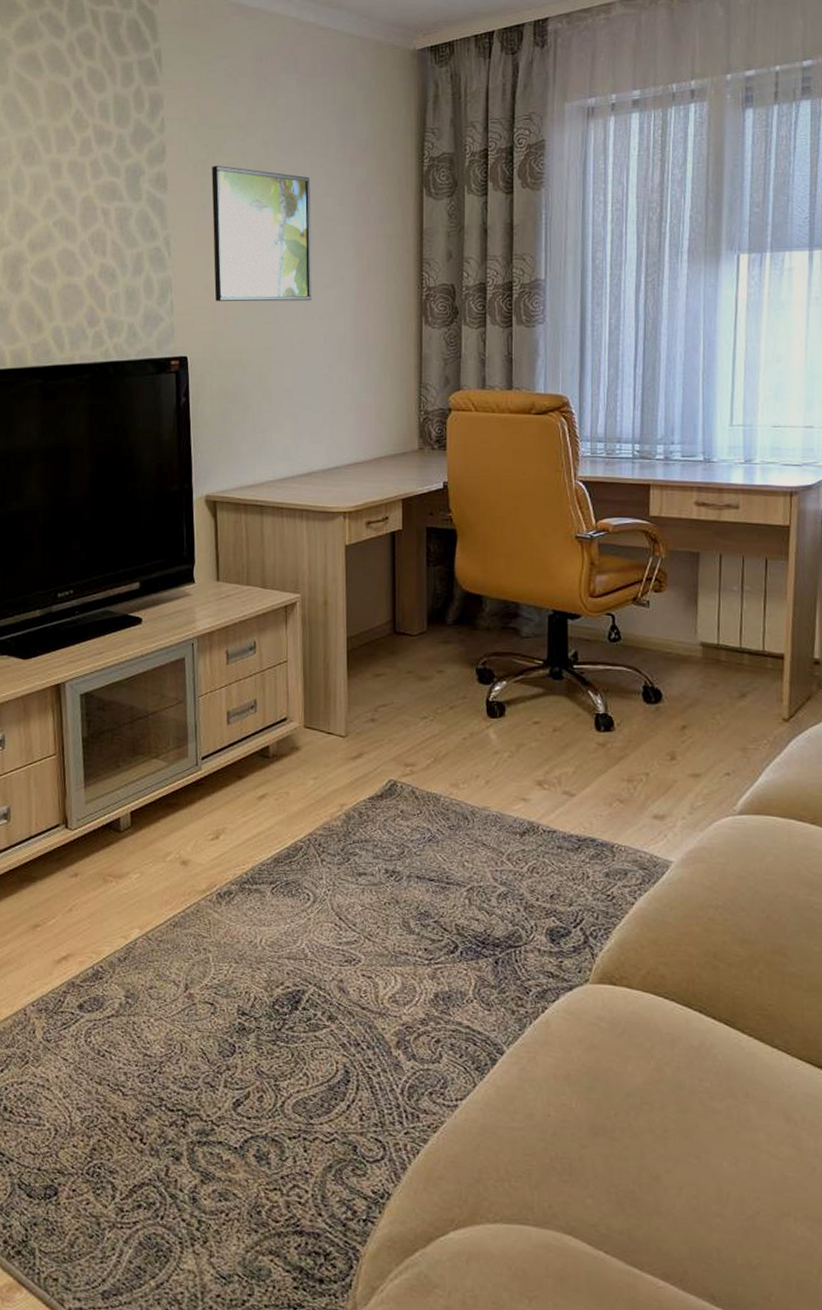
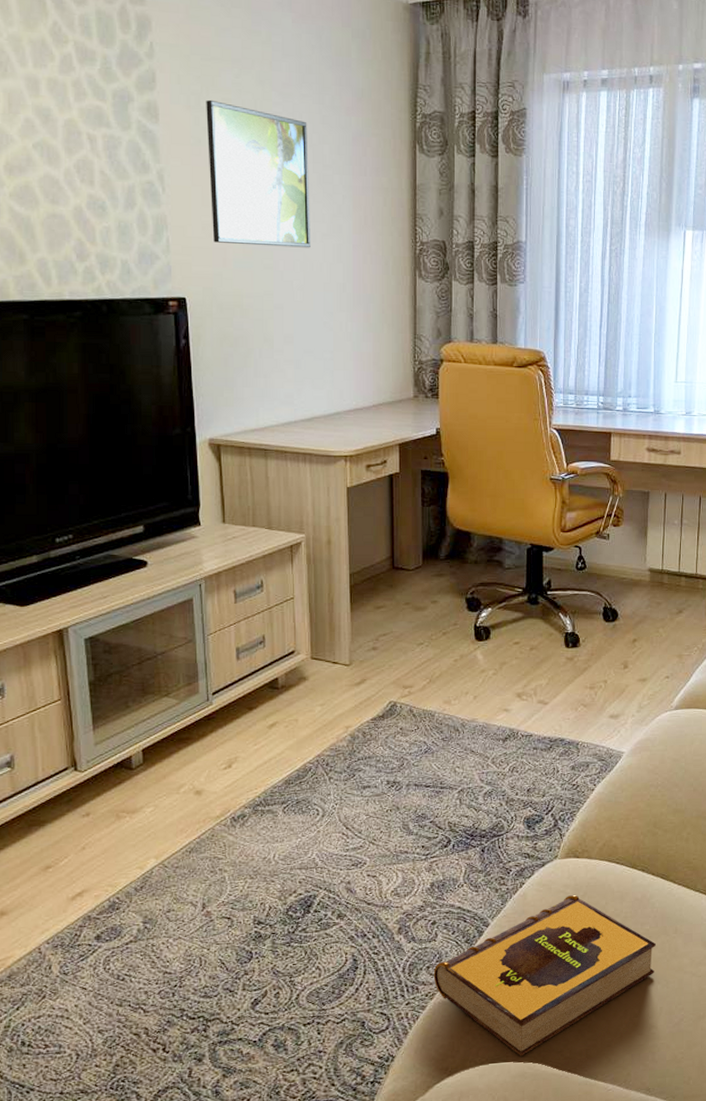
hardback book: none [437,1030,719,1223] -> present [433,895,656,1057]

